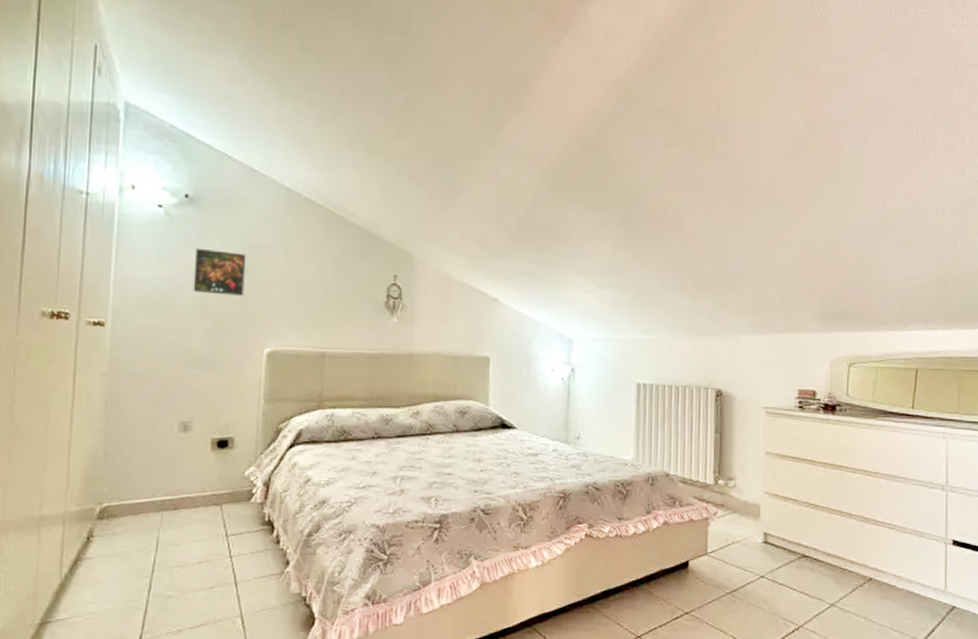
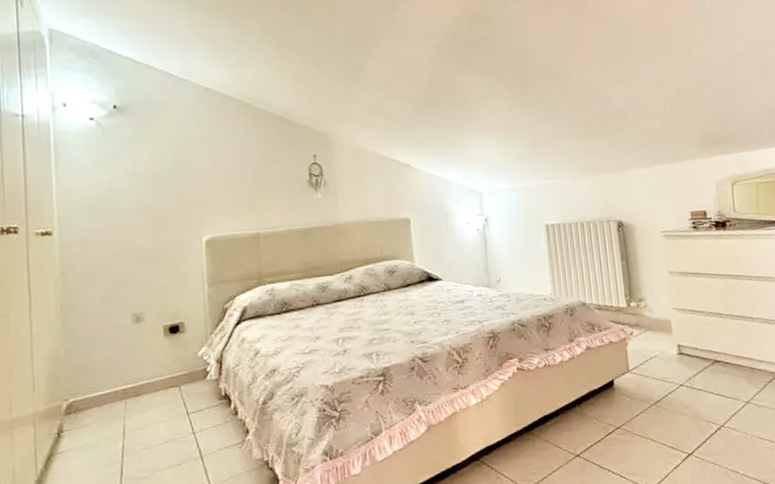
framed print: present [193,248,246,296] -> none [128,152,178,194]

